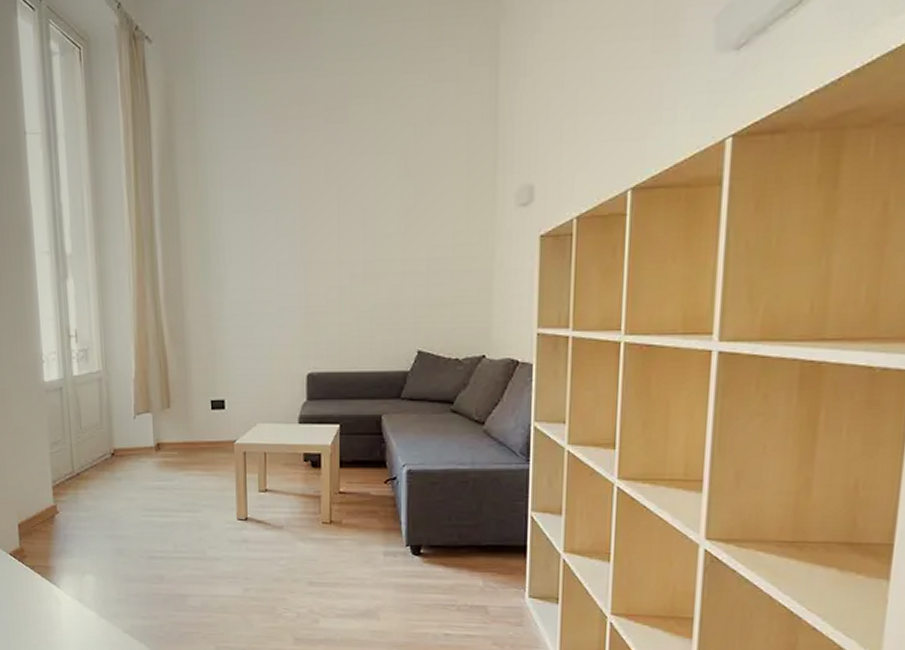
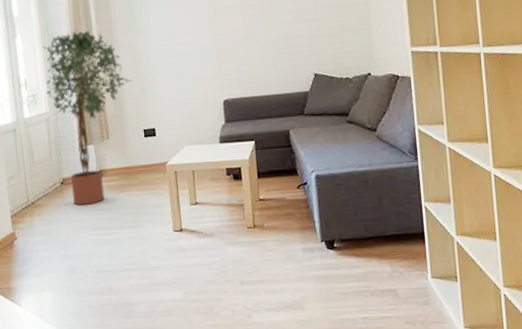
potted tree: none [97,277,202,483] -> present [41,30,133,206]

